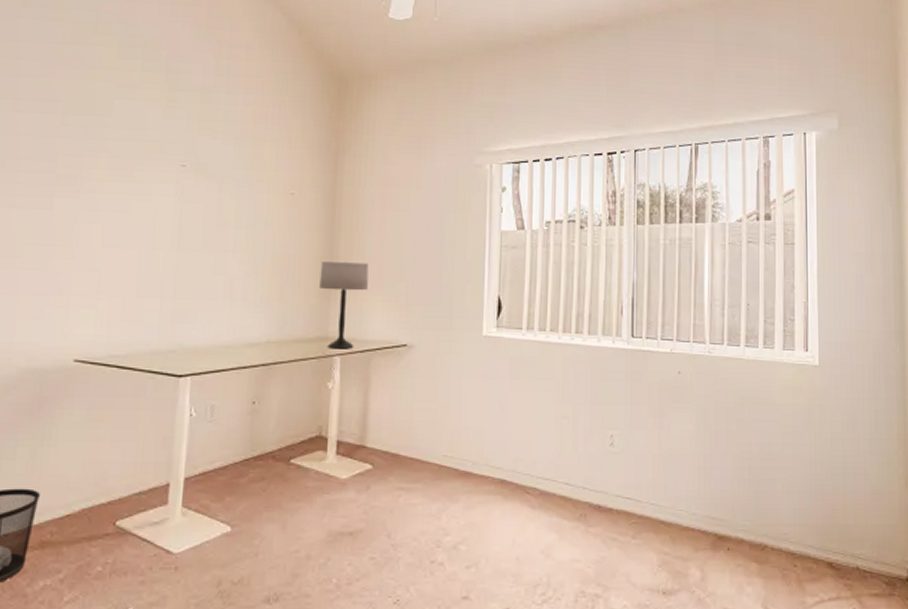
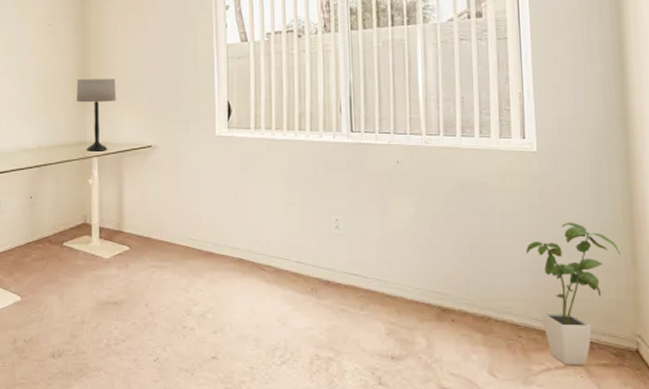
house plant: none [804,441,895,597] -> present [525,221,621,366]

